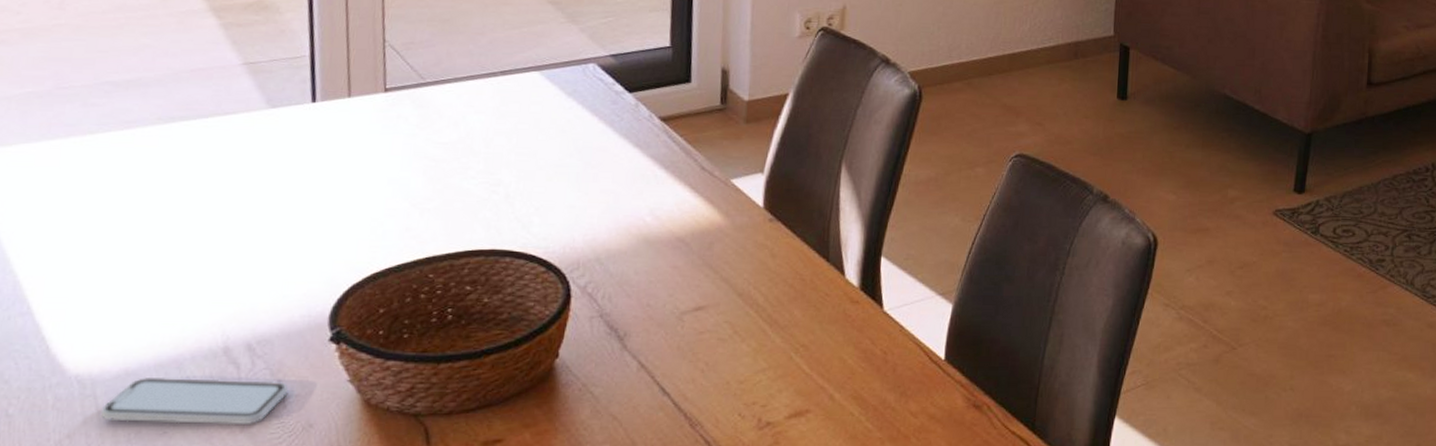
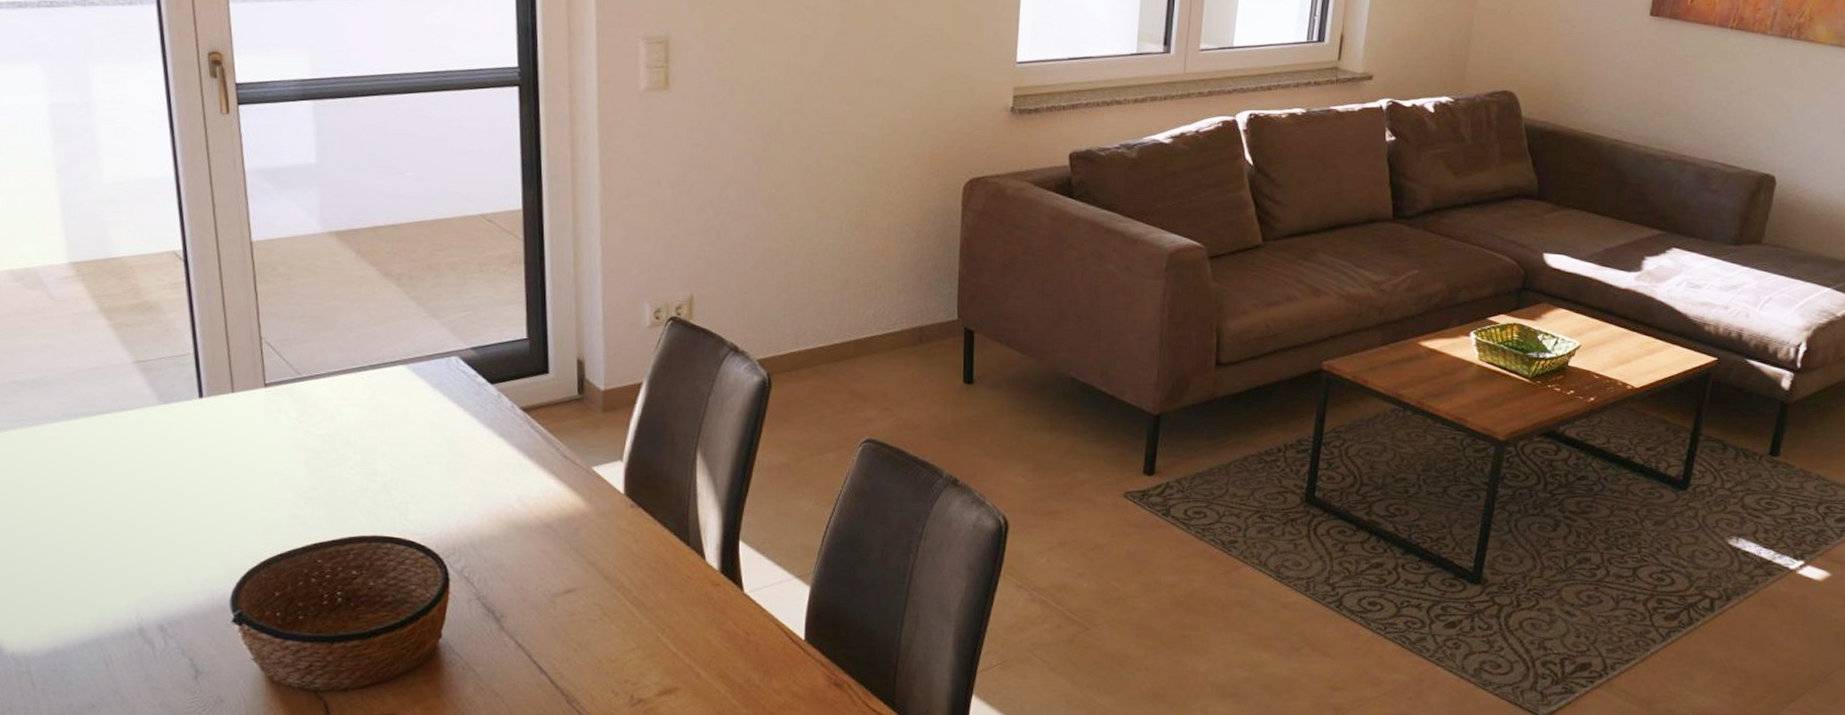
smartphone: present [101,376,288,425] -> none [36,655,198,700]

